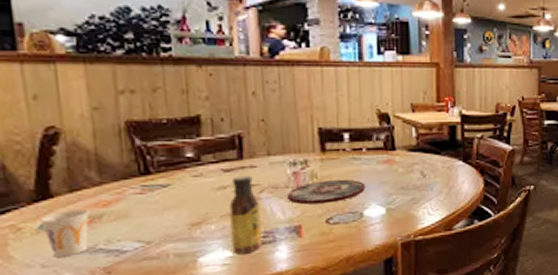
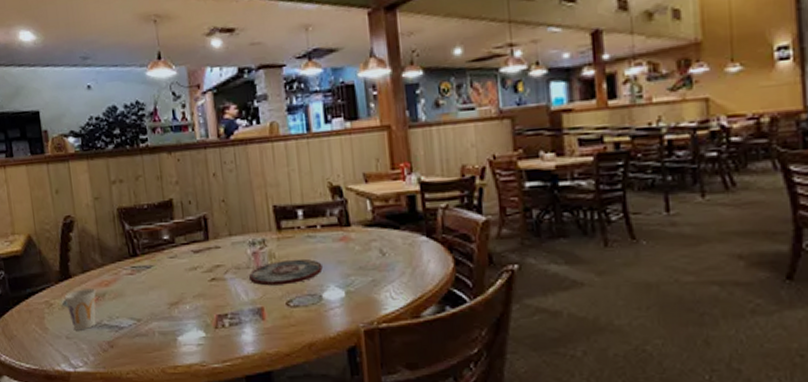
sauce bottle: present [229,175,262,254] -> none [200,256,230,335]

